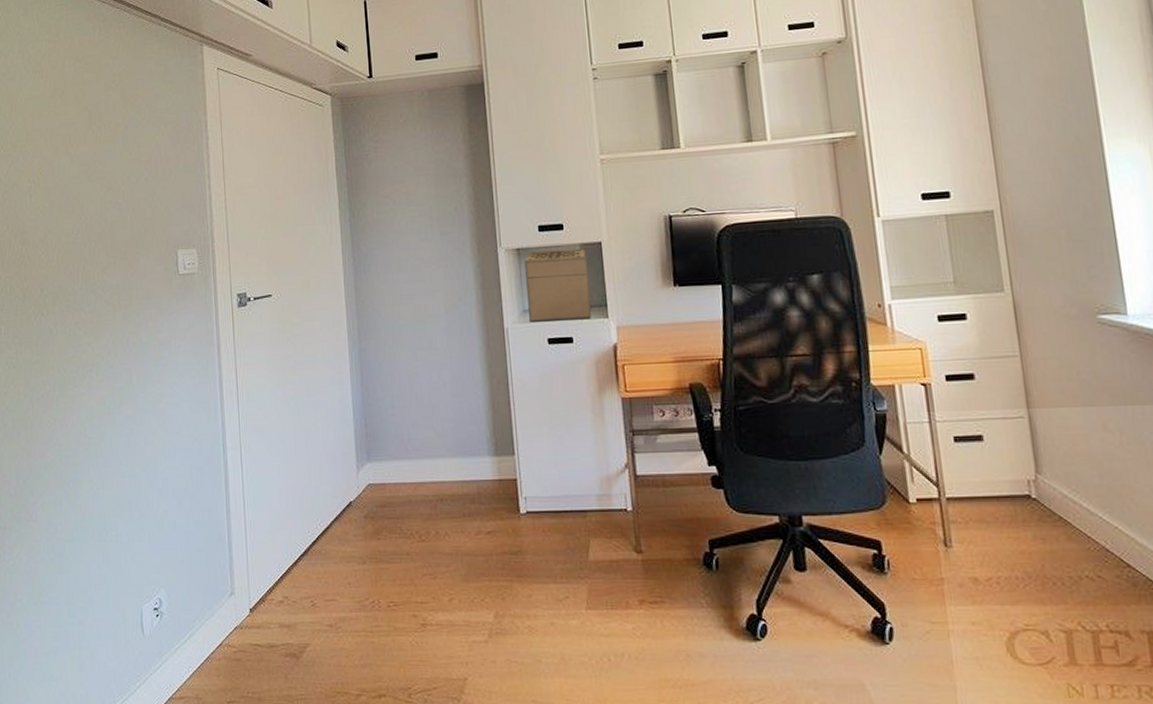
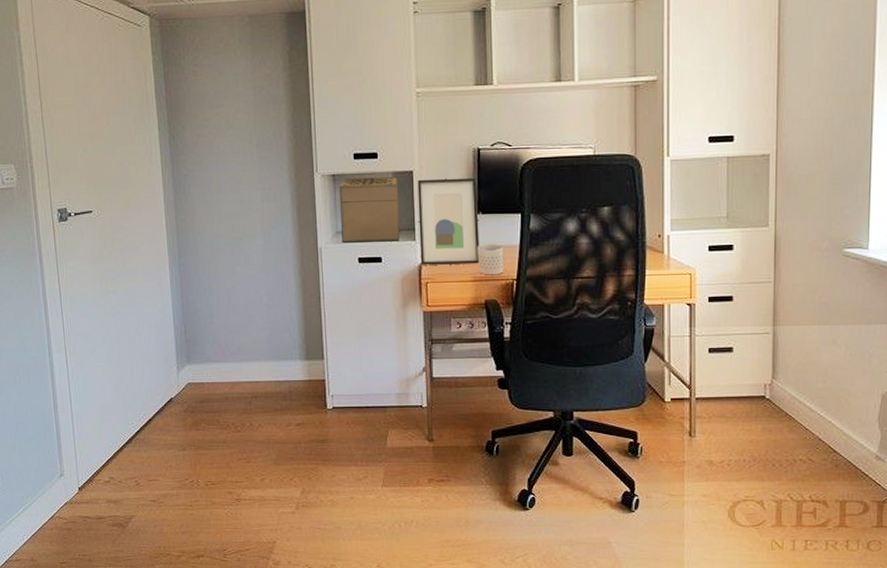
picture frame: none [606,245,679,345] -> present [417,176,480,266]
mug: none [676,318,708,355] -> present [477,243,505,275]

